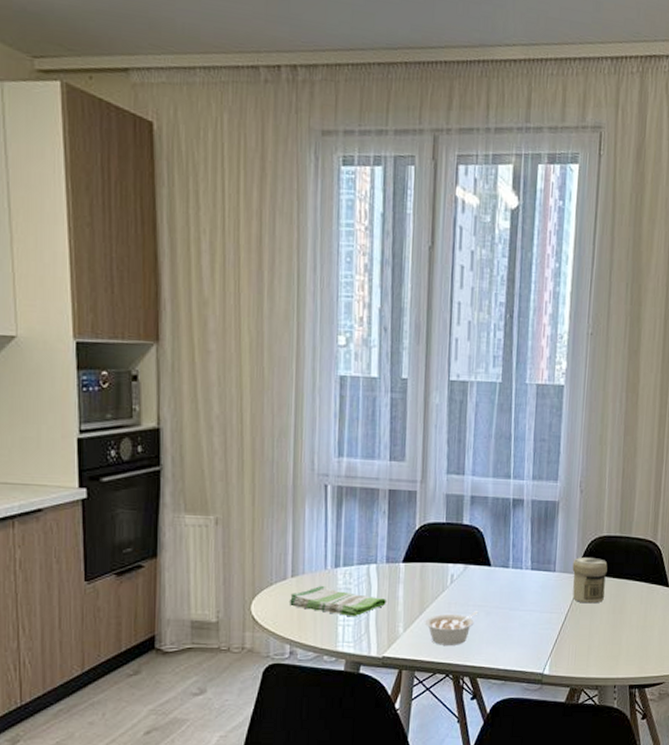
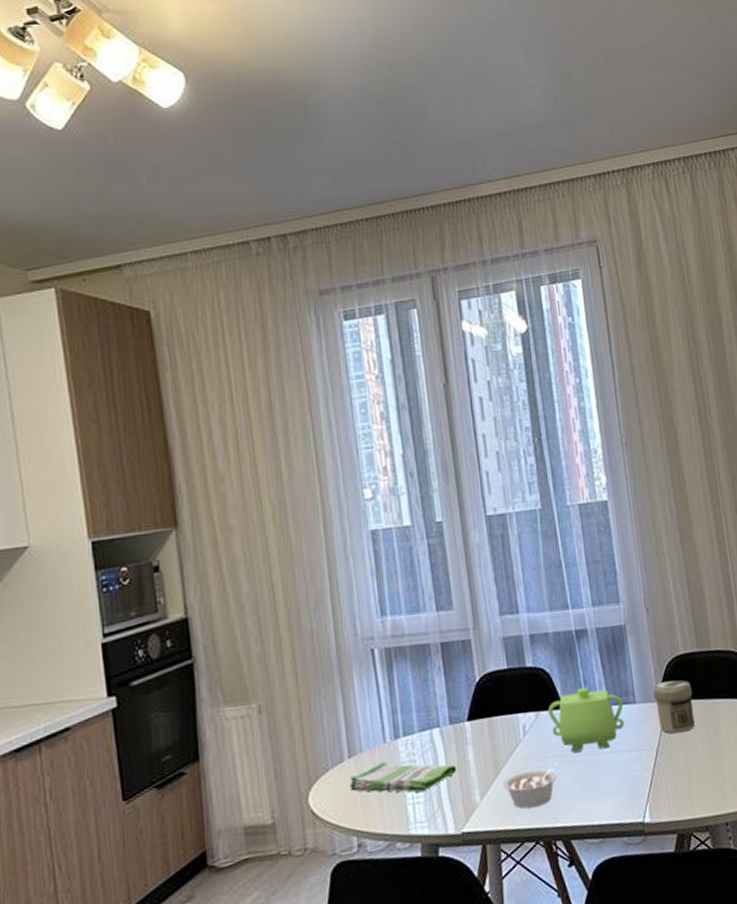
teapot: none [476,550,544,606] -> present [548,687,624,752]

